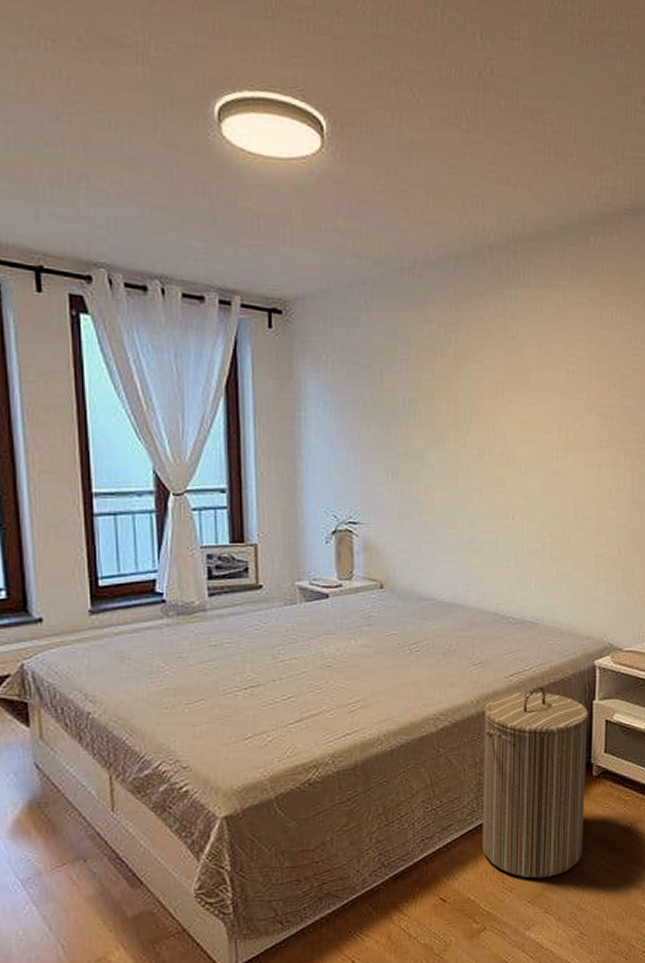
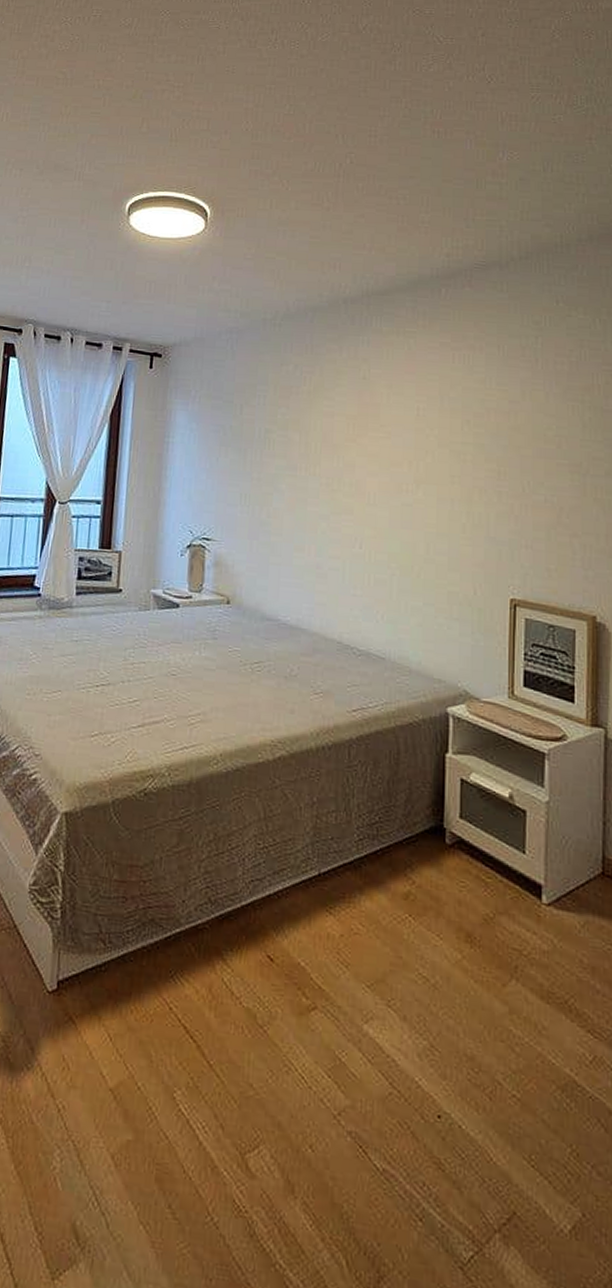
laundry hamper: present [481,685,589,879] -> none [315,725,442,961]

